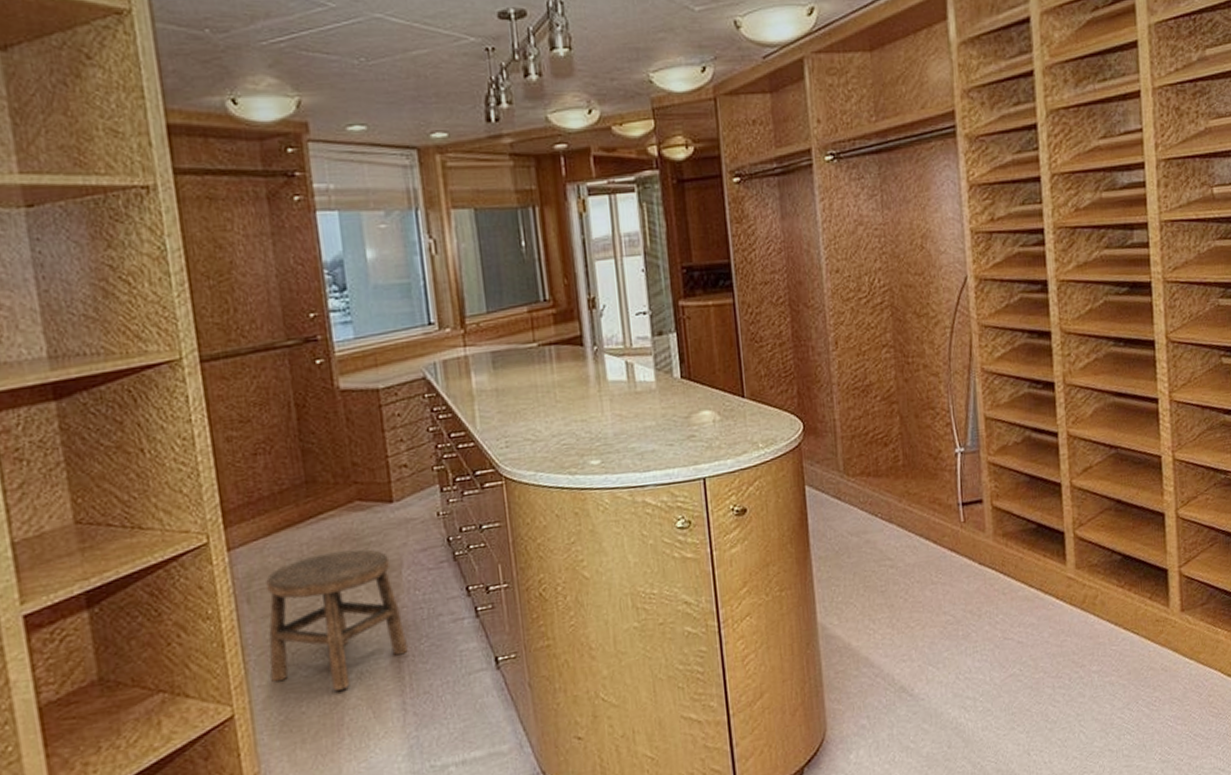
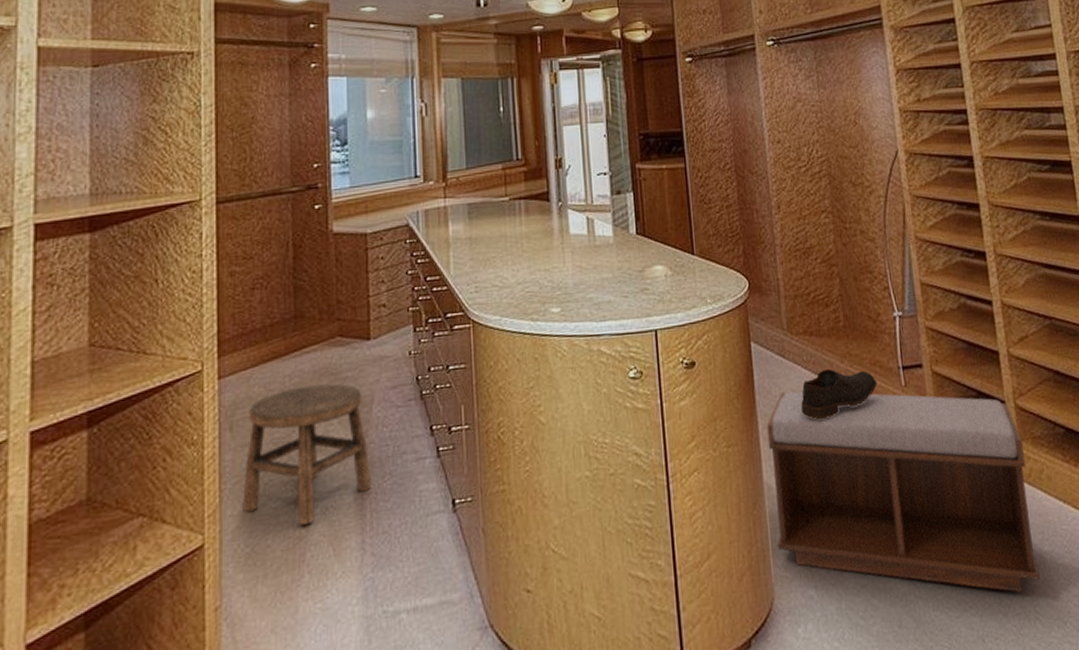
bench: none [820,530,1087,710] -> present [766,391,1041,593]
shoe: none [856,508,936,559] -> present [800,368,878,419]

